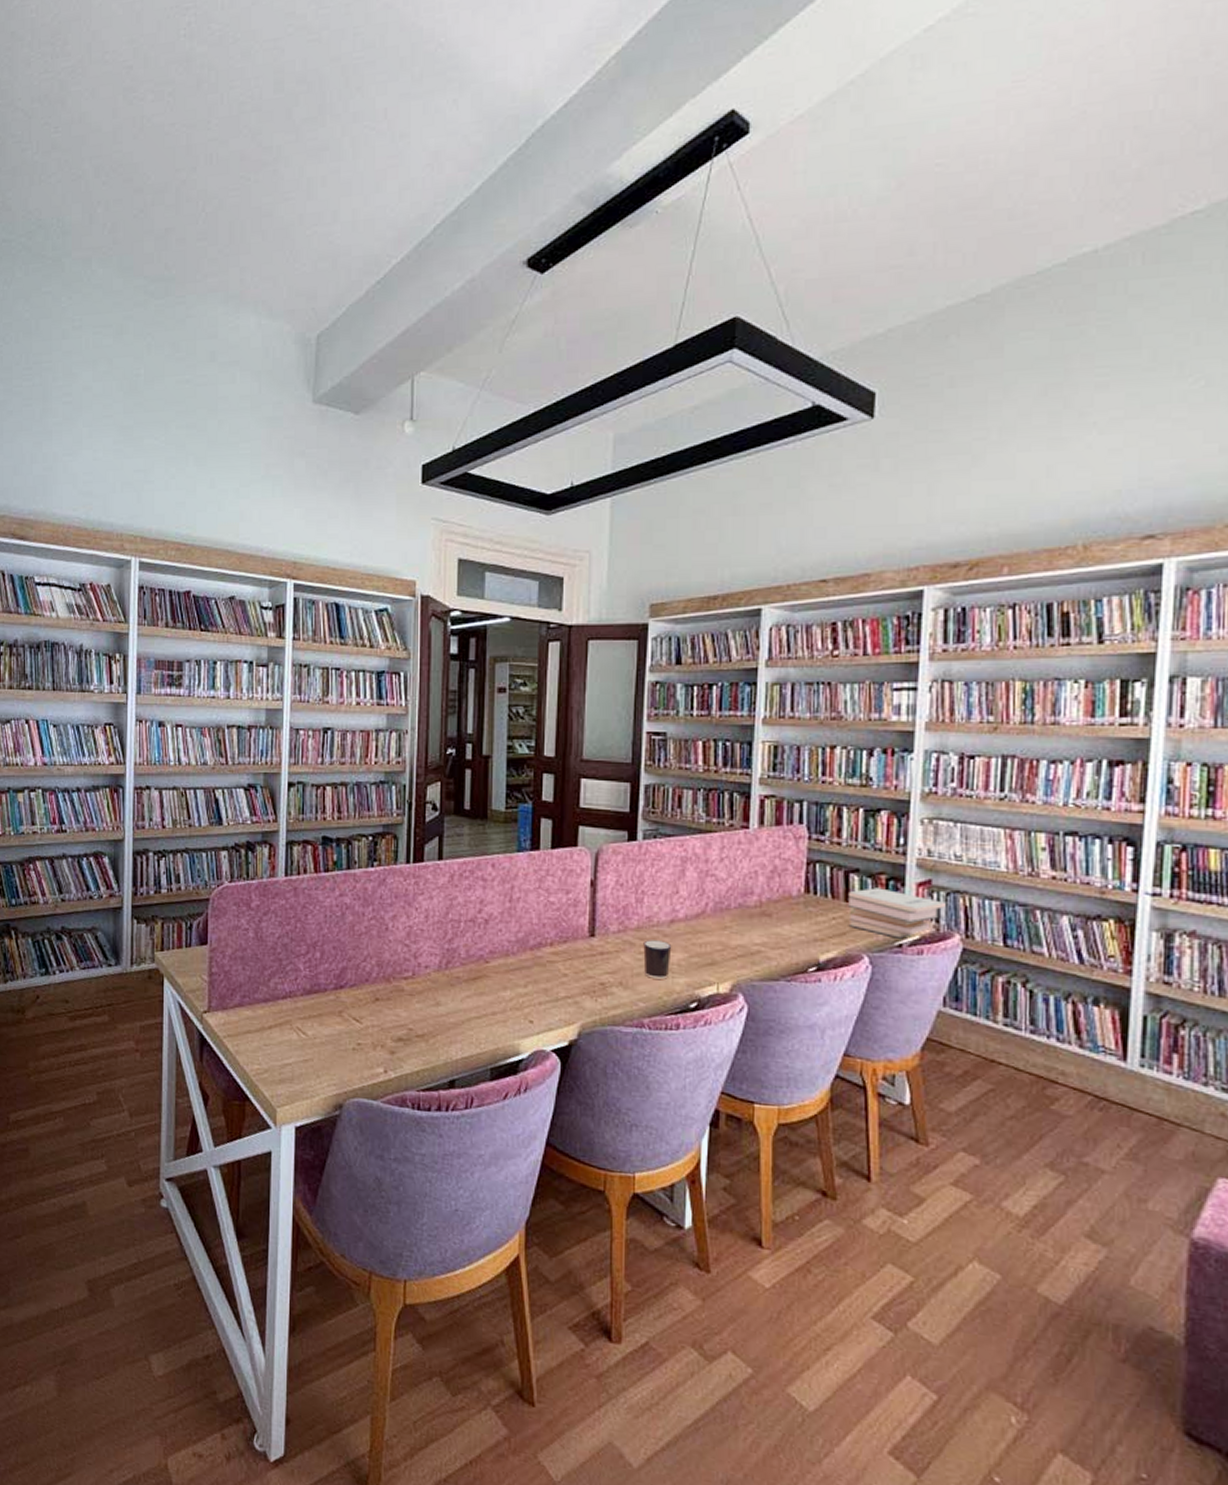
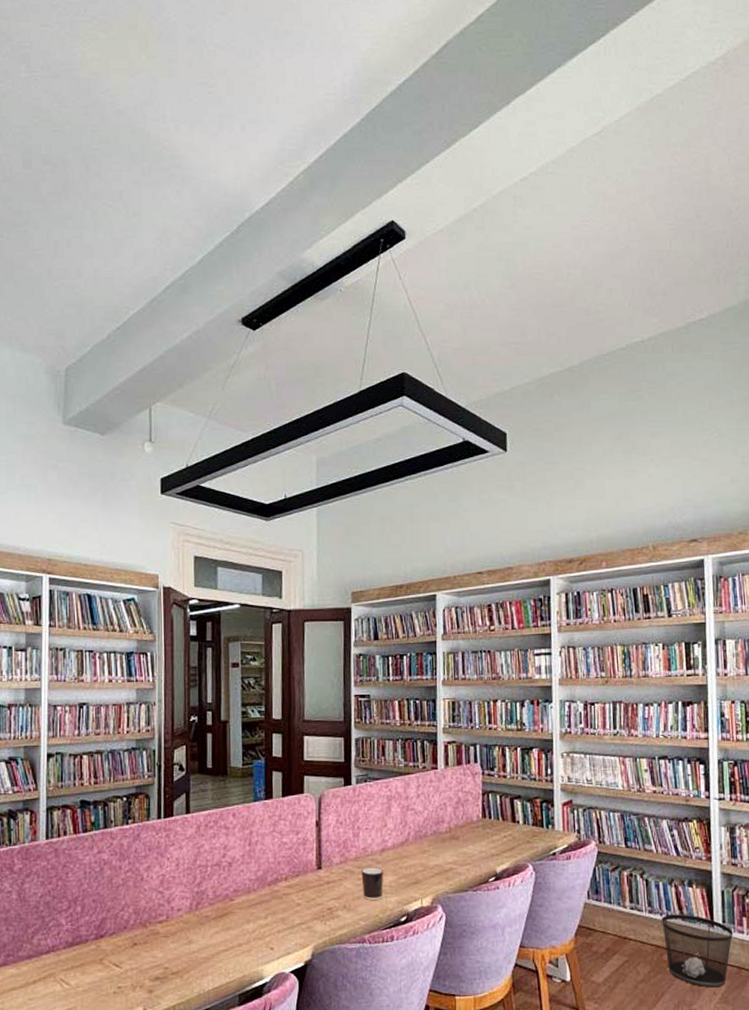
books: present [847,887,946,939] -> none [513,809,584,848]
waste bin: none [1048,1038,1156,1140] -> present [661,914,734,988]

